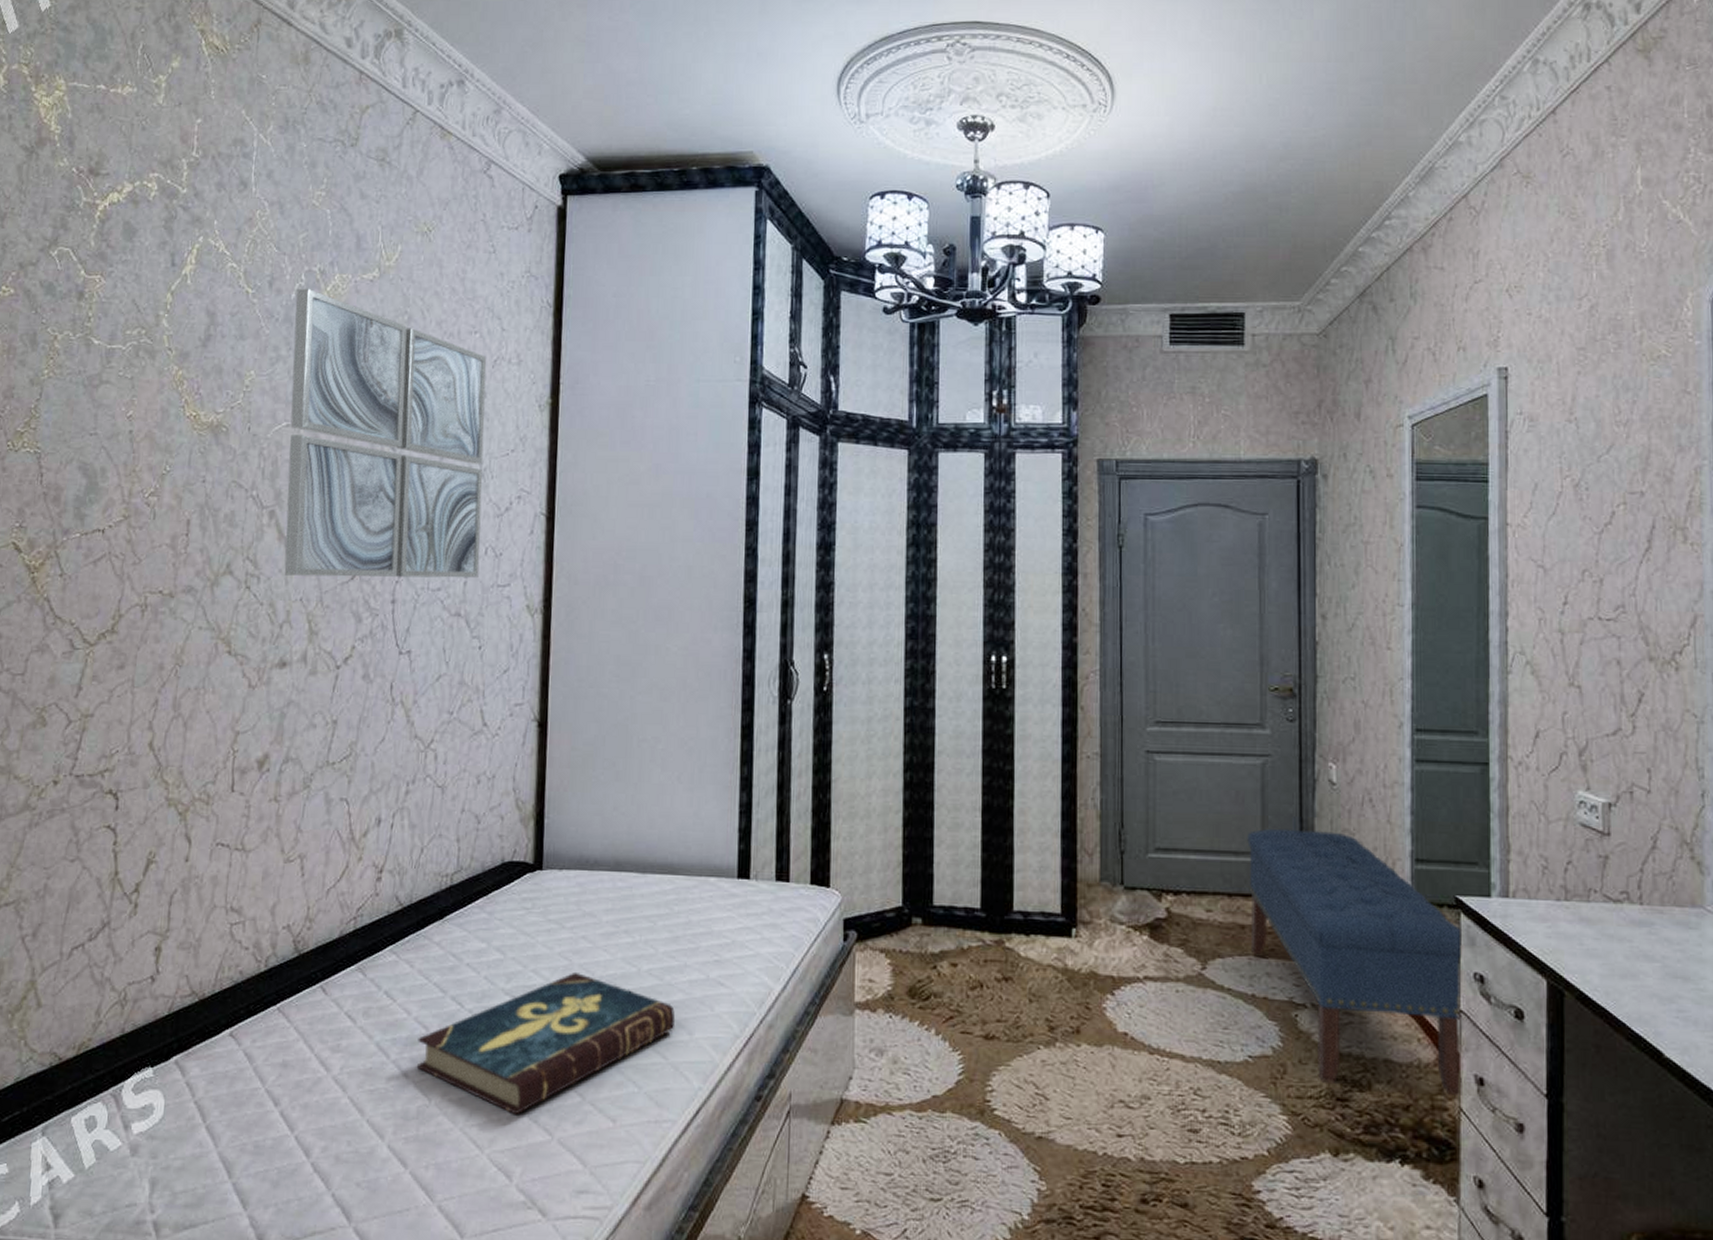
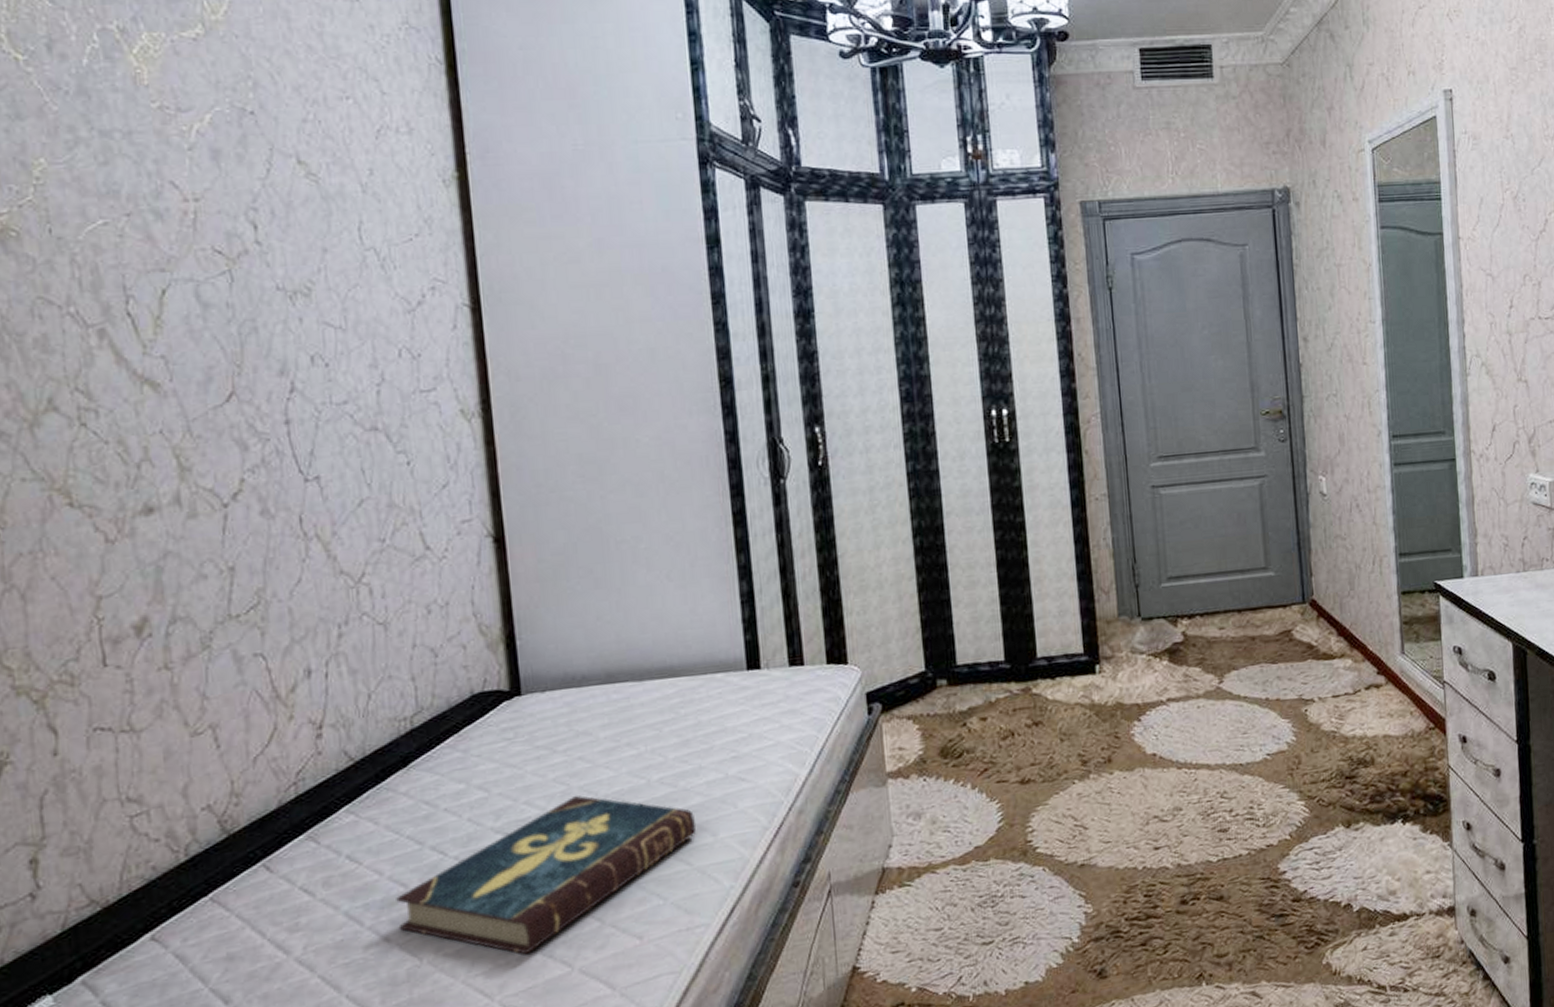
wall art: present [284,288,487,579] -> none [88,51,395,405]
bench: present [1247,828,1462,1095] -> none [1251,539,1449,767]

